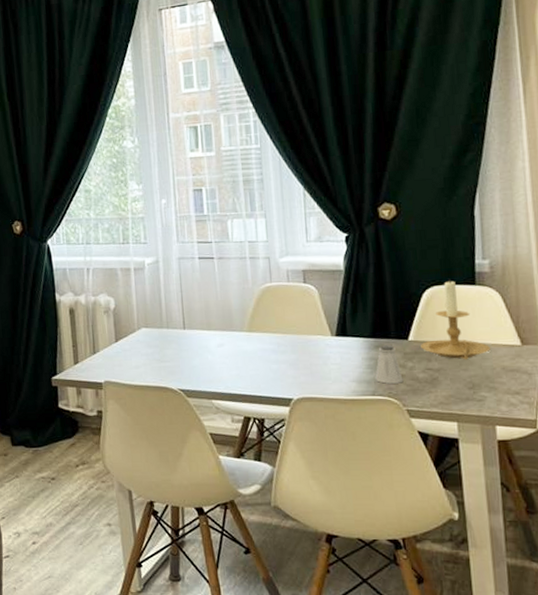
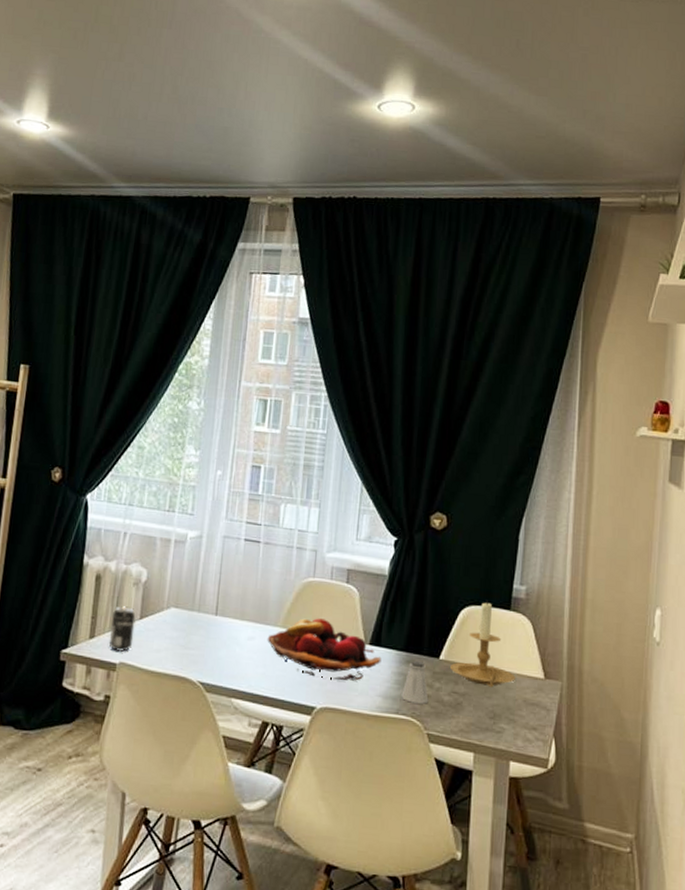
beverage can: none [90,332,114,372] -> present [108,606,136,652]
fruit basket: none [235,318,350,372] -> present [267,618,382,681]

